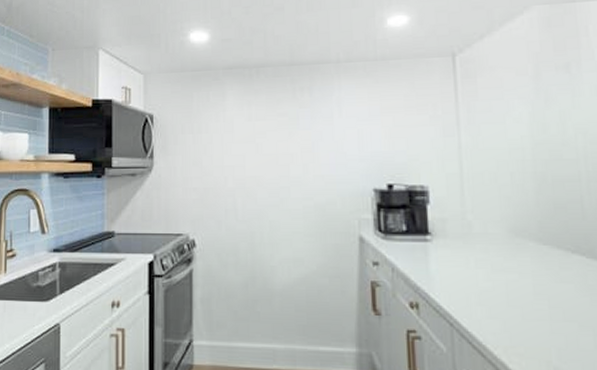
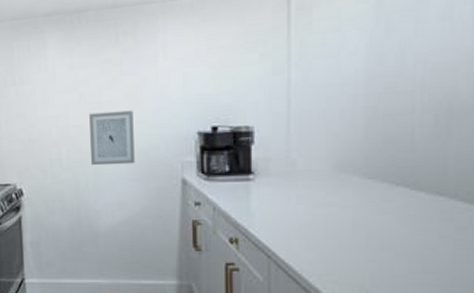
wall art: none [266,164,312,219] -> present [89,110,135,166]

